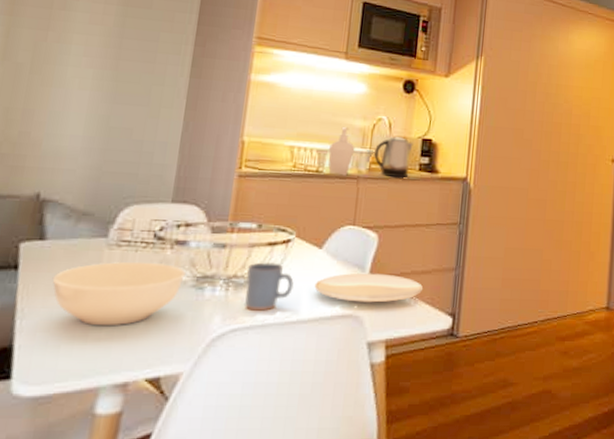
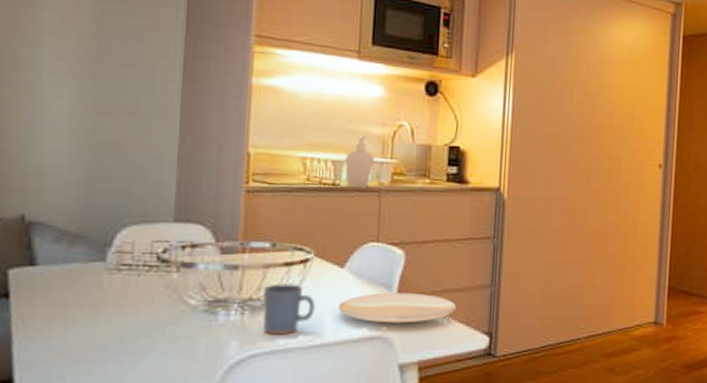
bowl: present [52,261,186,326] -> none [48,286,195,356]
kettle: present [374,137,414,178] -> none [396,144,439,190]

